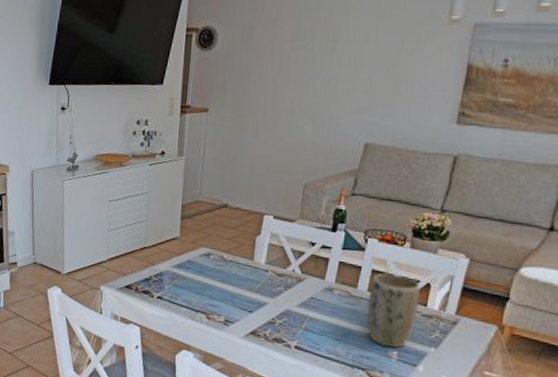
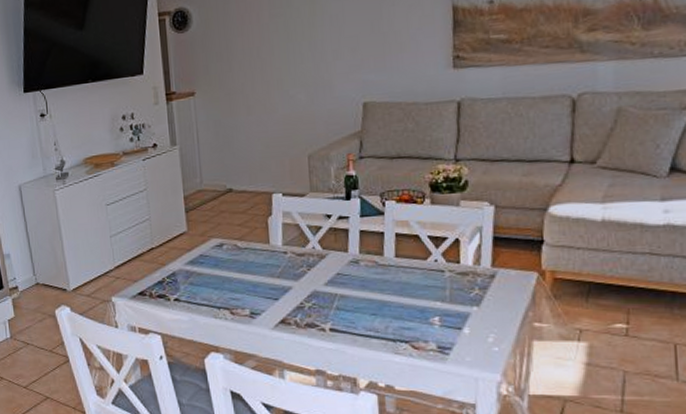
plant pot: present [367,273,421,348] -> none [397,234,452,314]

